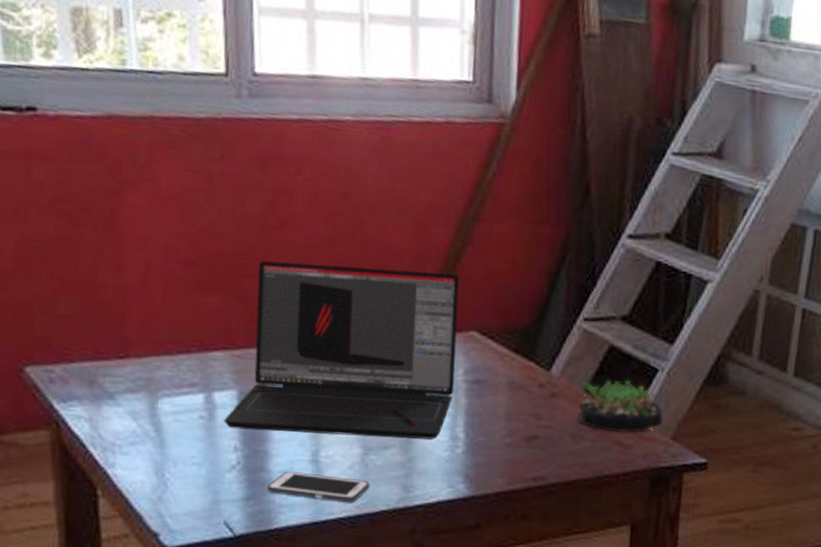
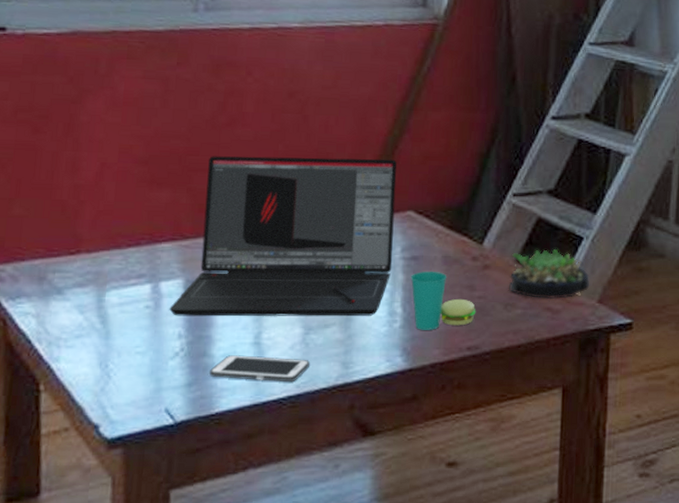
cup: none [473,396,543,458] -> present [410,271,476,330]

